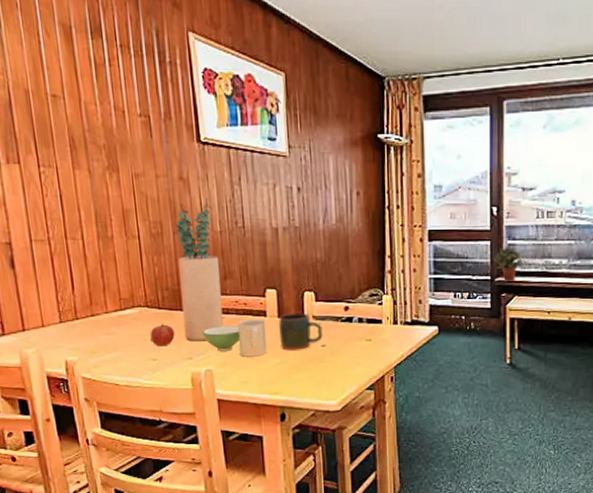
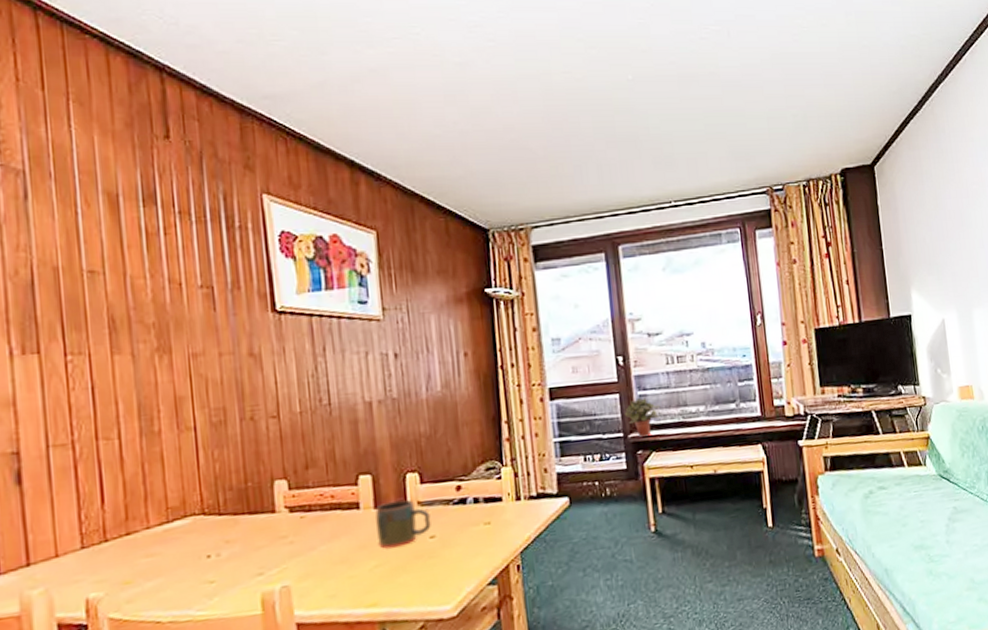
fruit: present [150,324,175,347] -> none [206,534,240,564]
vase: present [176,197,224,342] -> none [245,374,305,552]
bowl: present [202,325,240,351] -> none [276,524,326,561]
cup: present [237,319,268,357] -> none [322,513,362,564]

